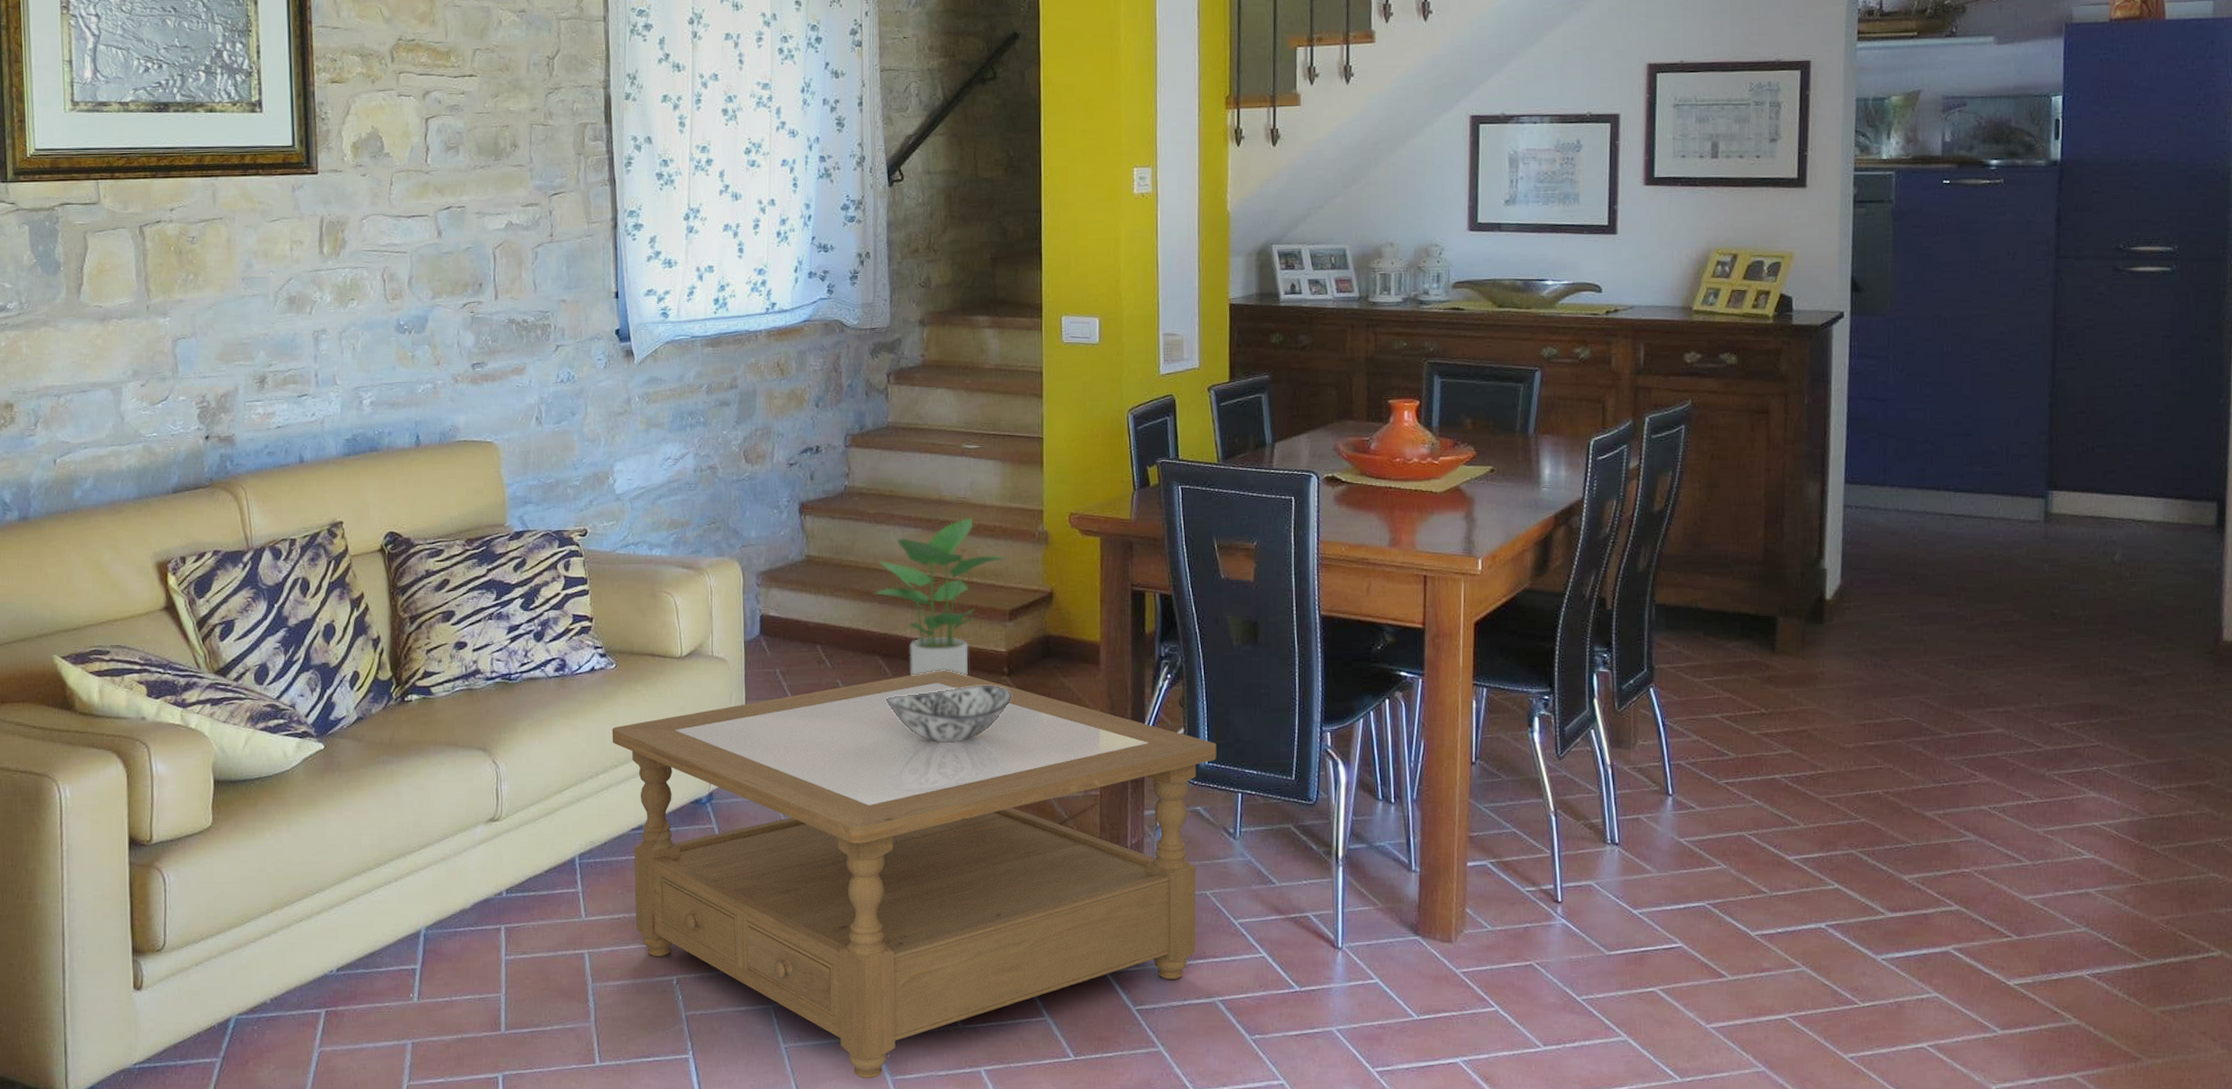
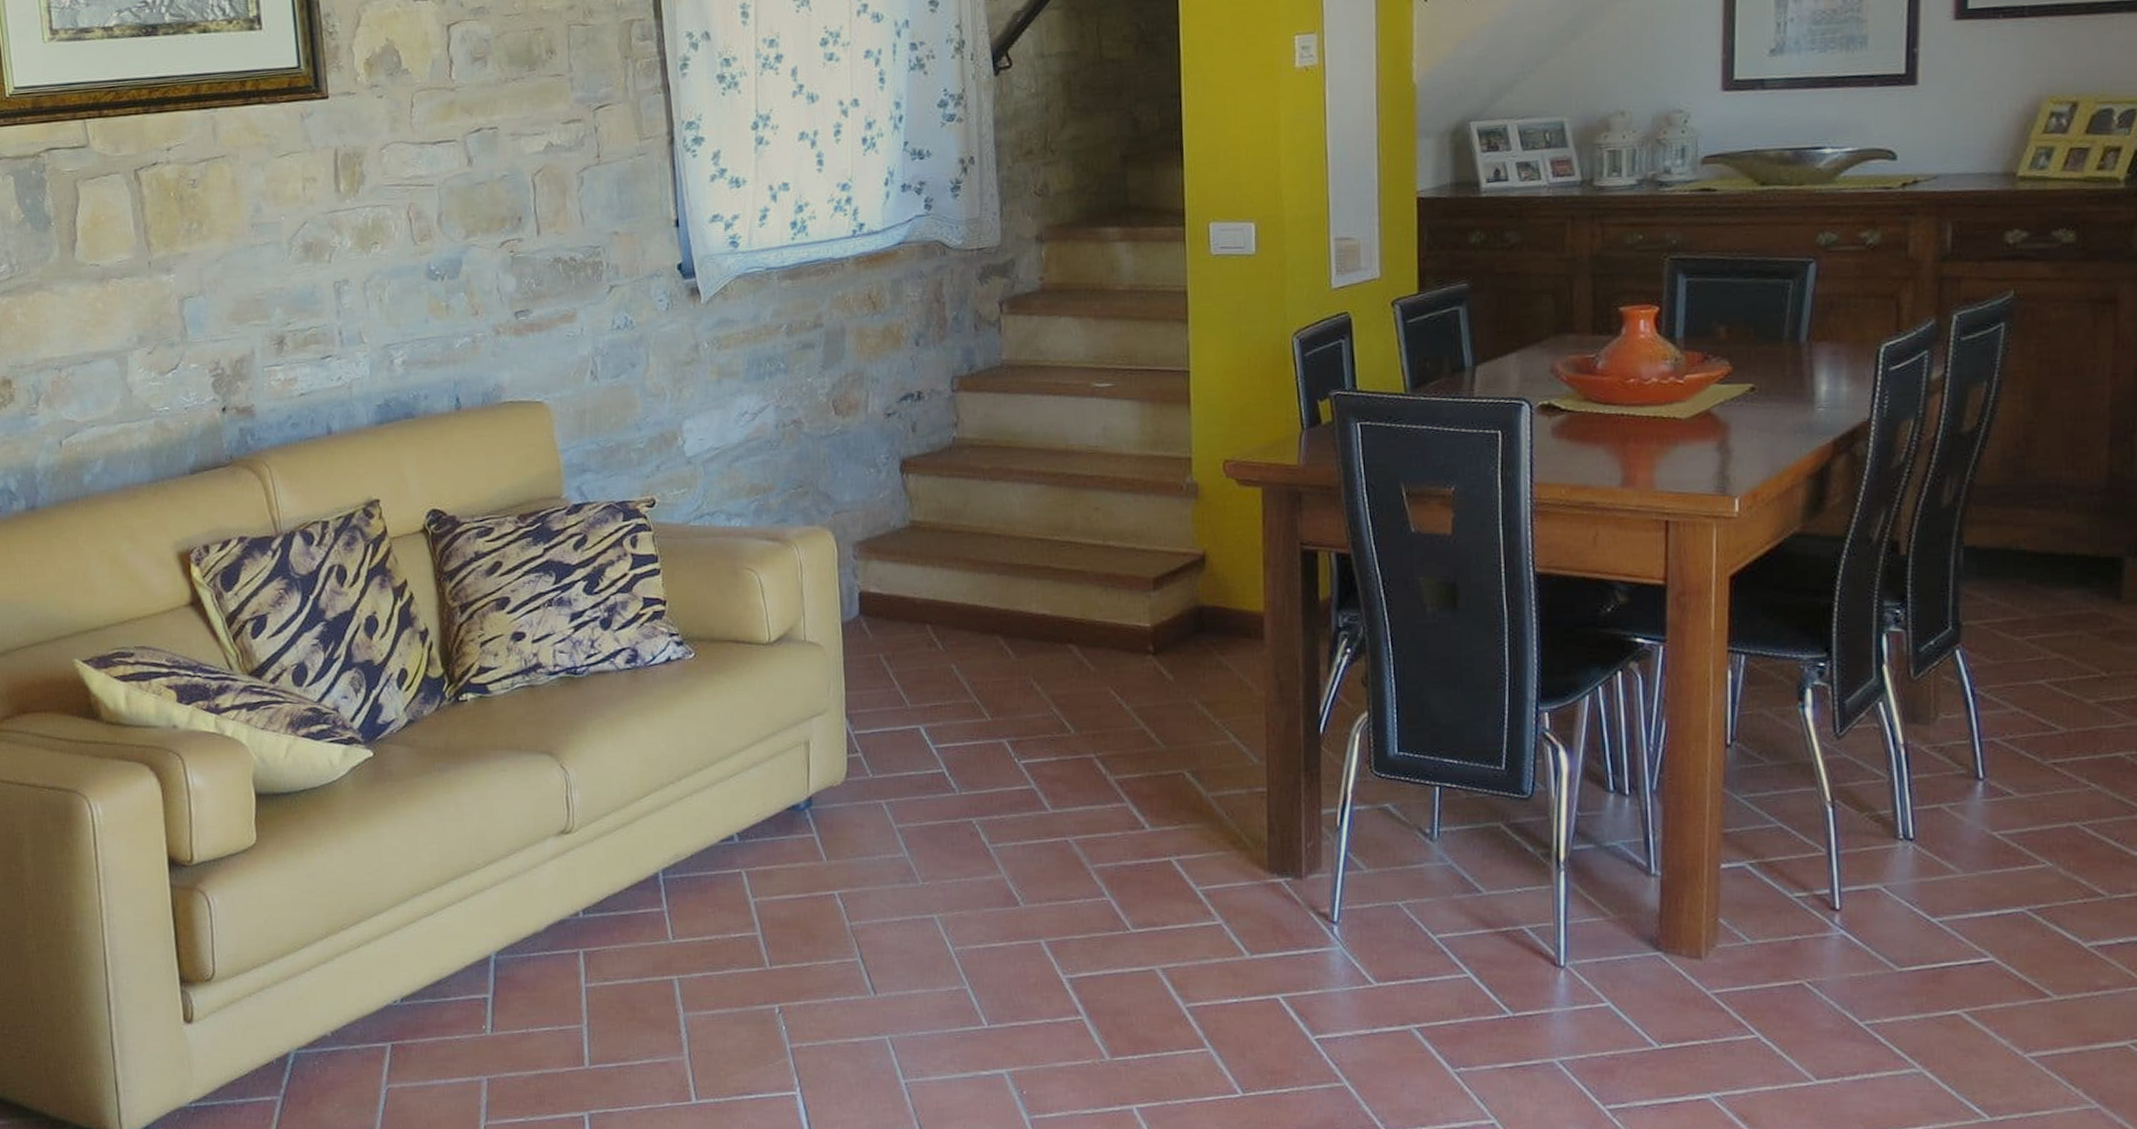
coffee table: present [611,670,1217,1079] -> none [693,649,1409,1118]
potted plant: present [873,517,1009,676] -> none [990,469,1152,658]
decorative bowl: present [886,686,1011,743] -> none [1010,667,1158,735]

